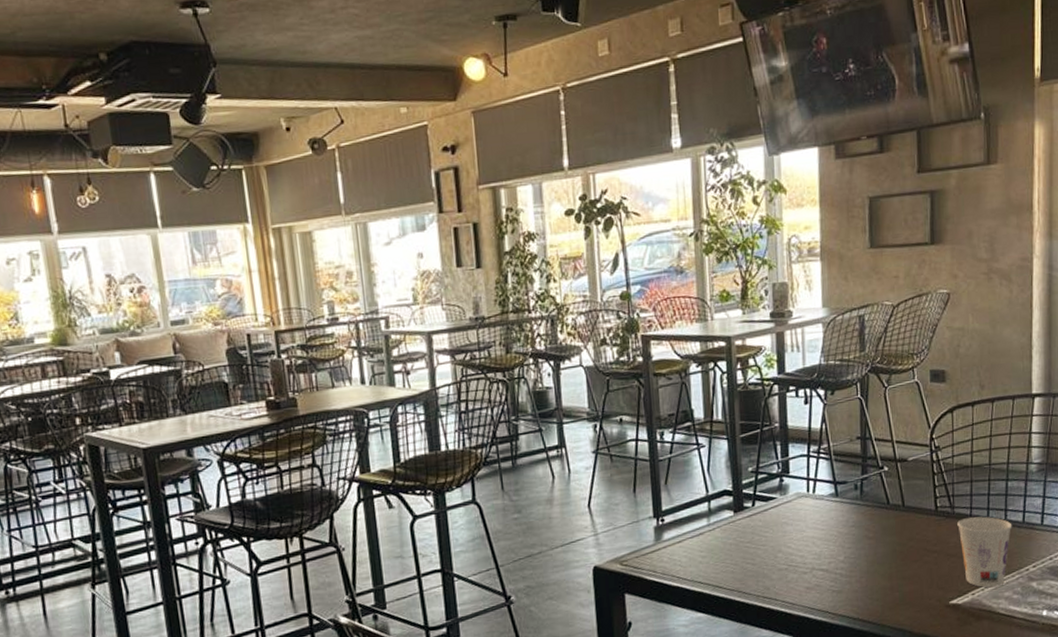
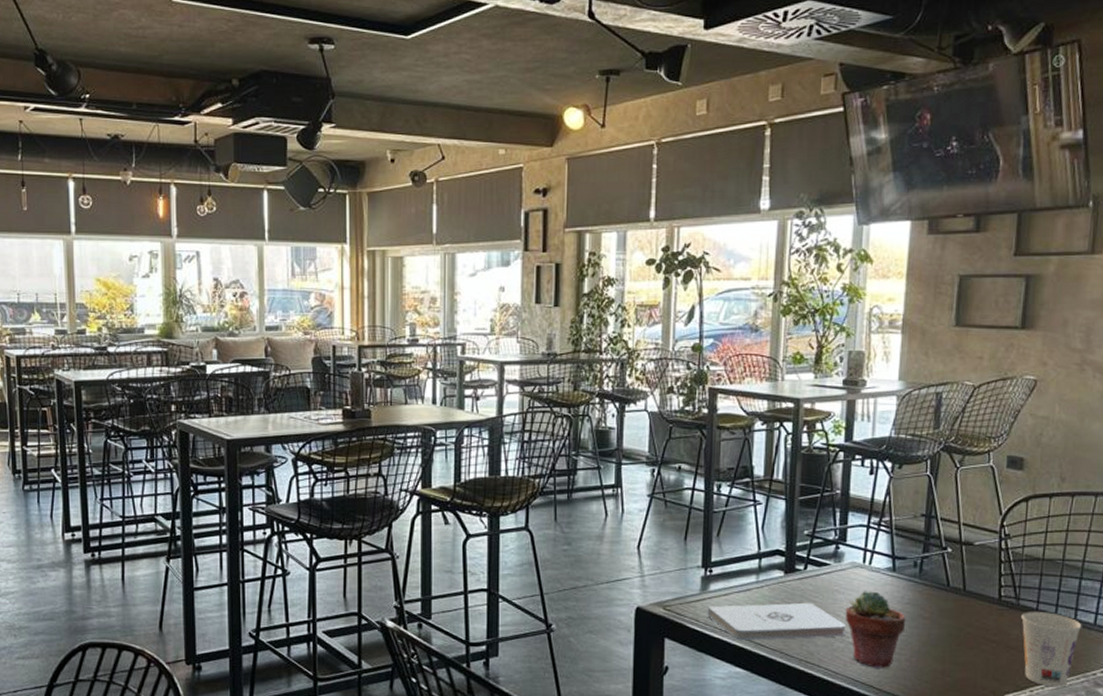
notepad: none [663,538,798,586] -> present [707,602,846,641]
potted succulent: none [795,518,853,595] -> present [845,591,906,669]

